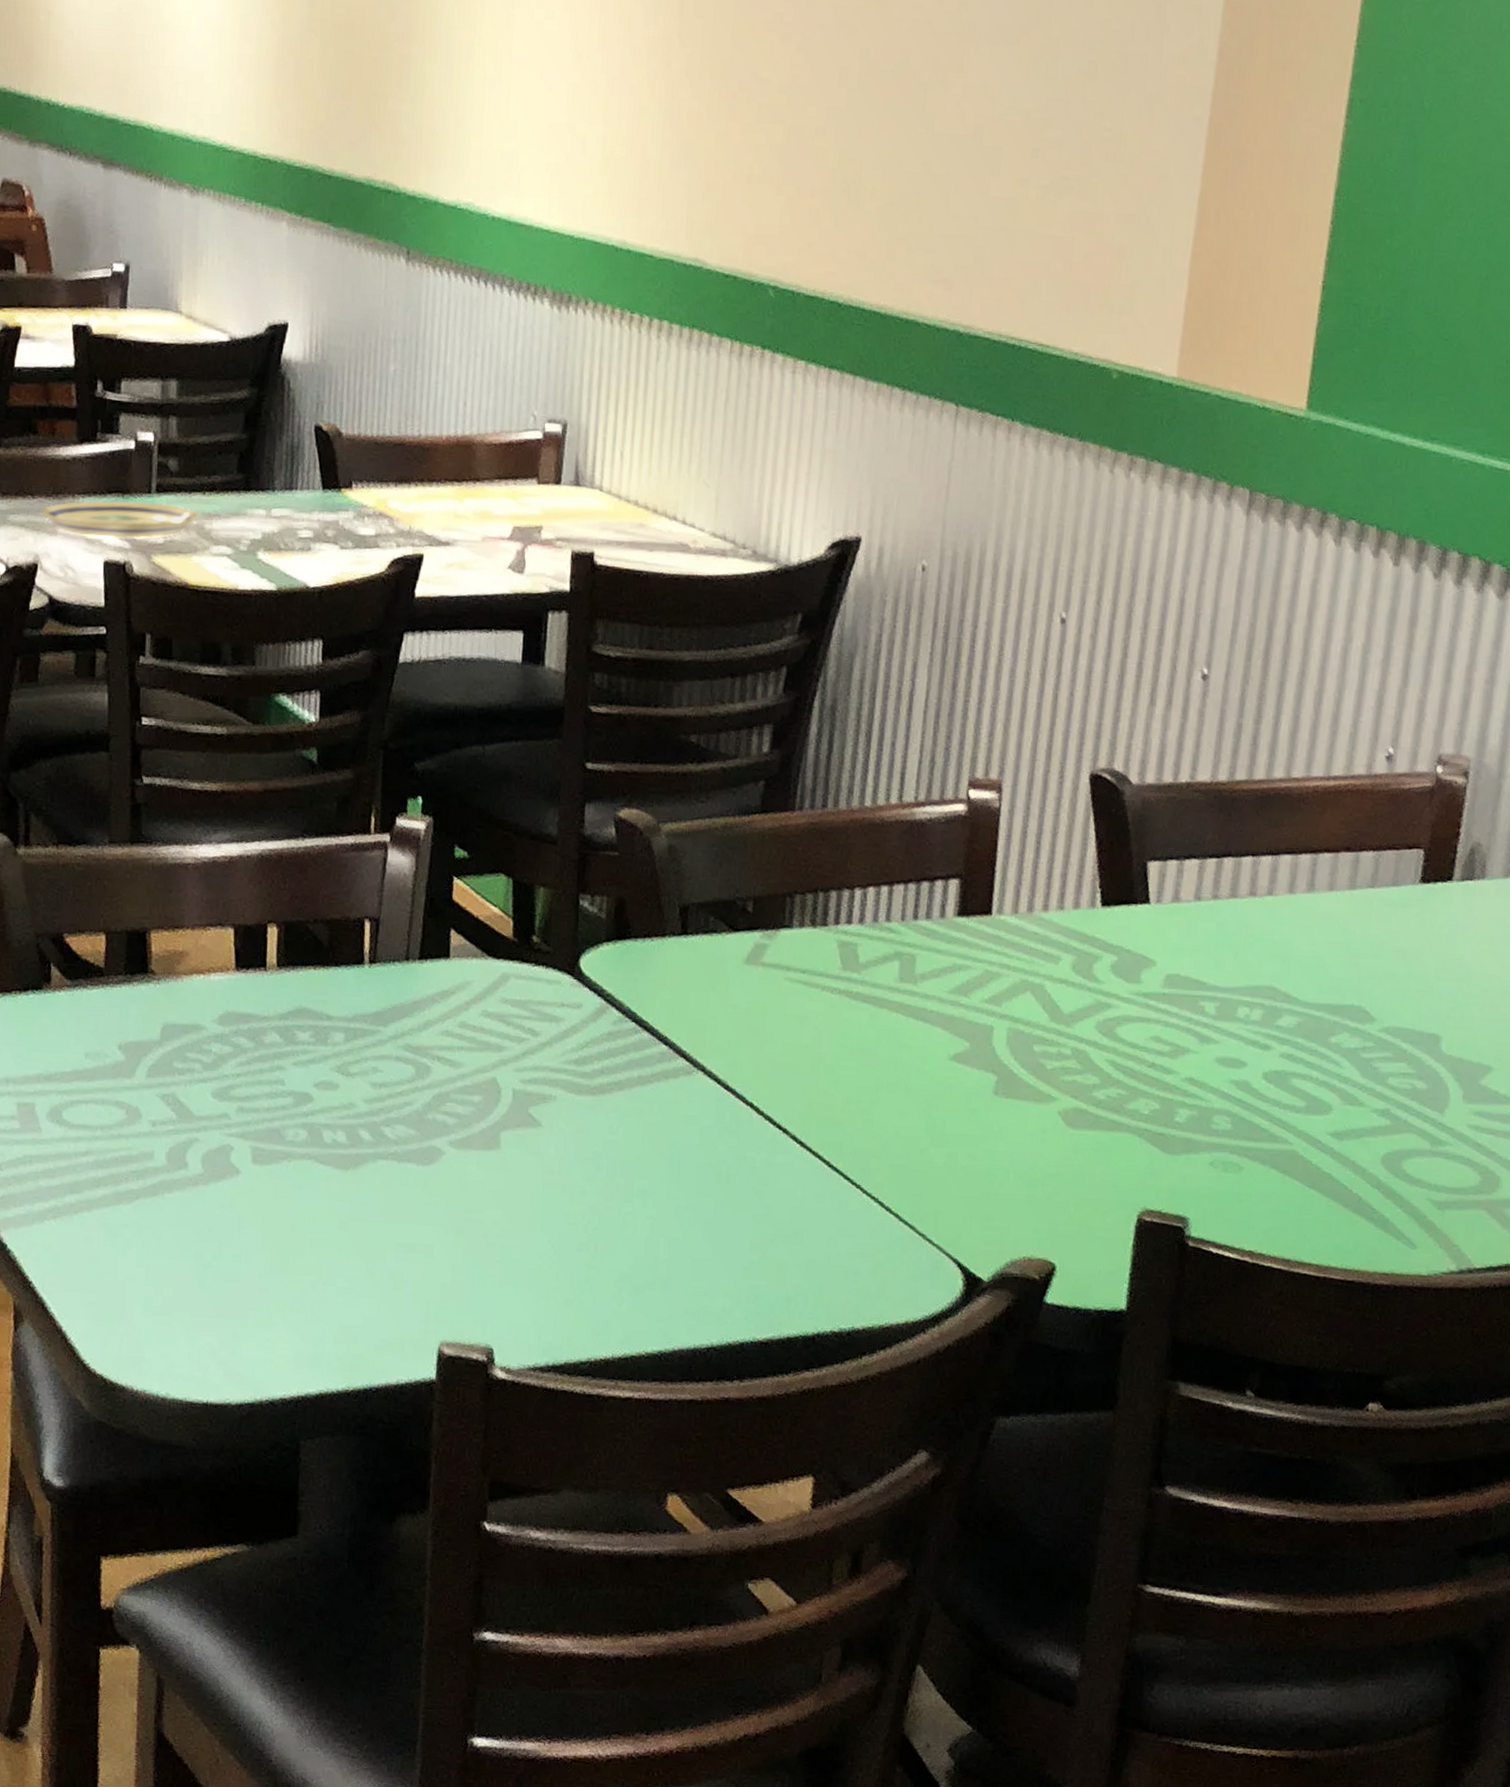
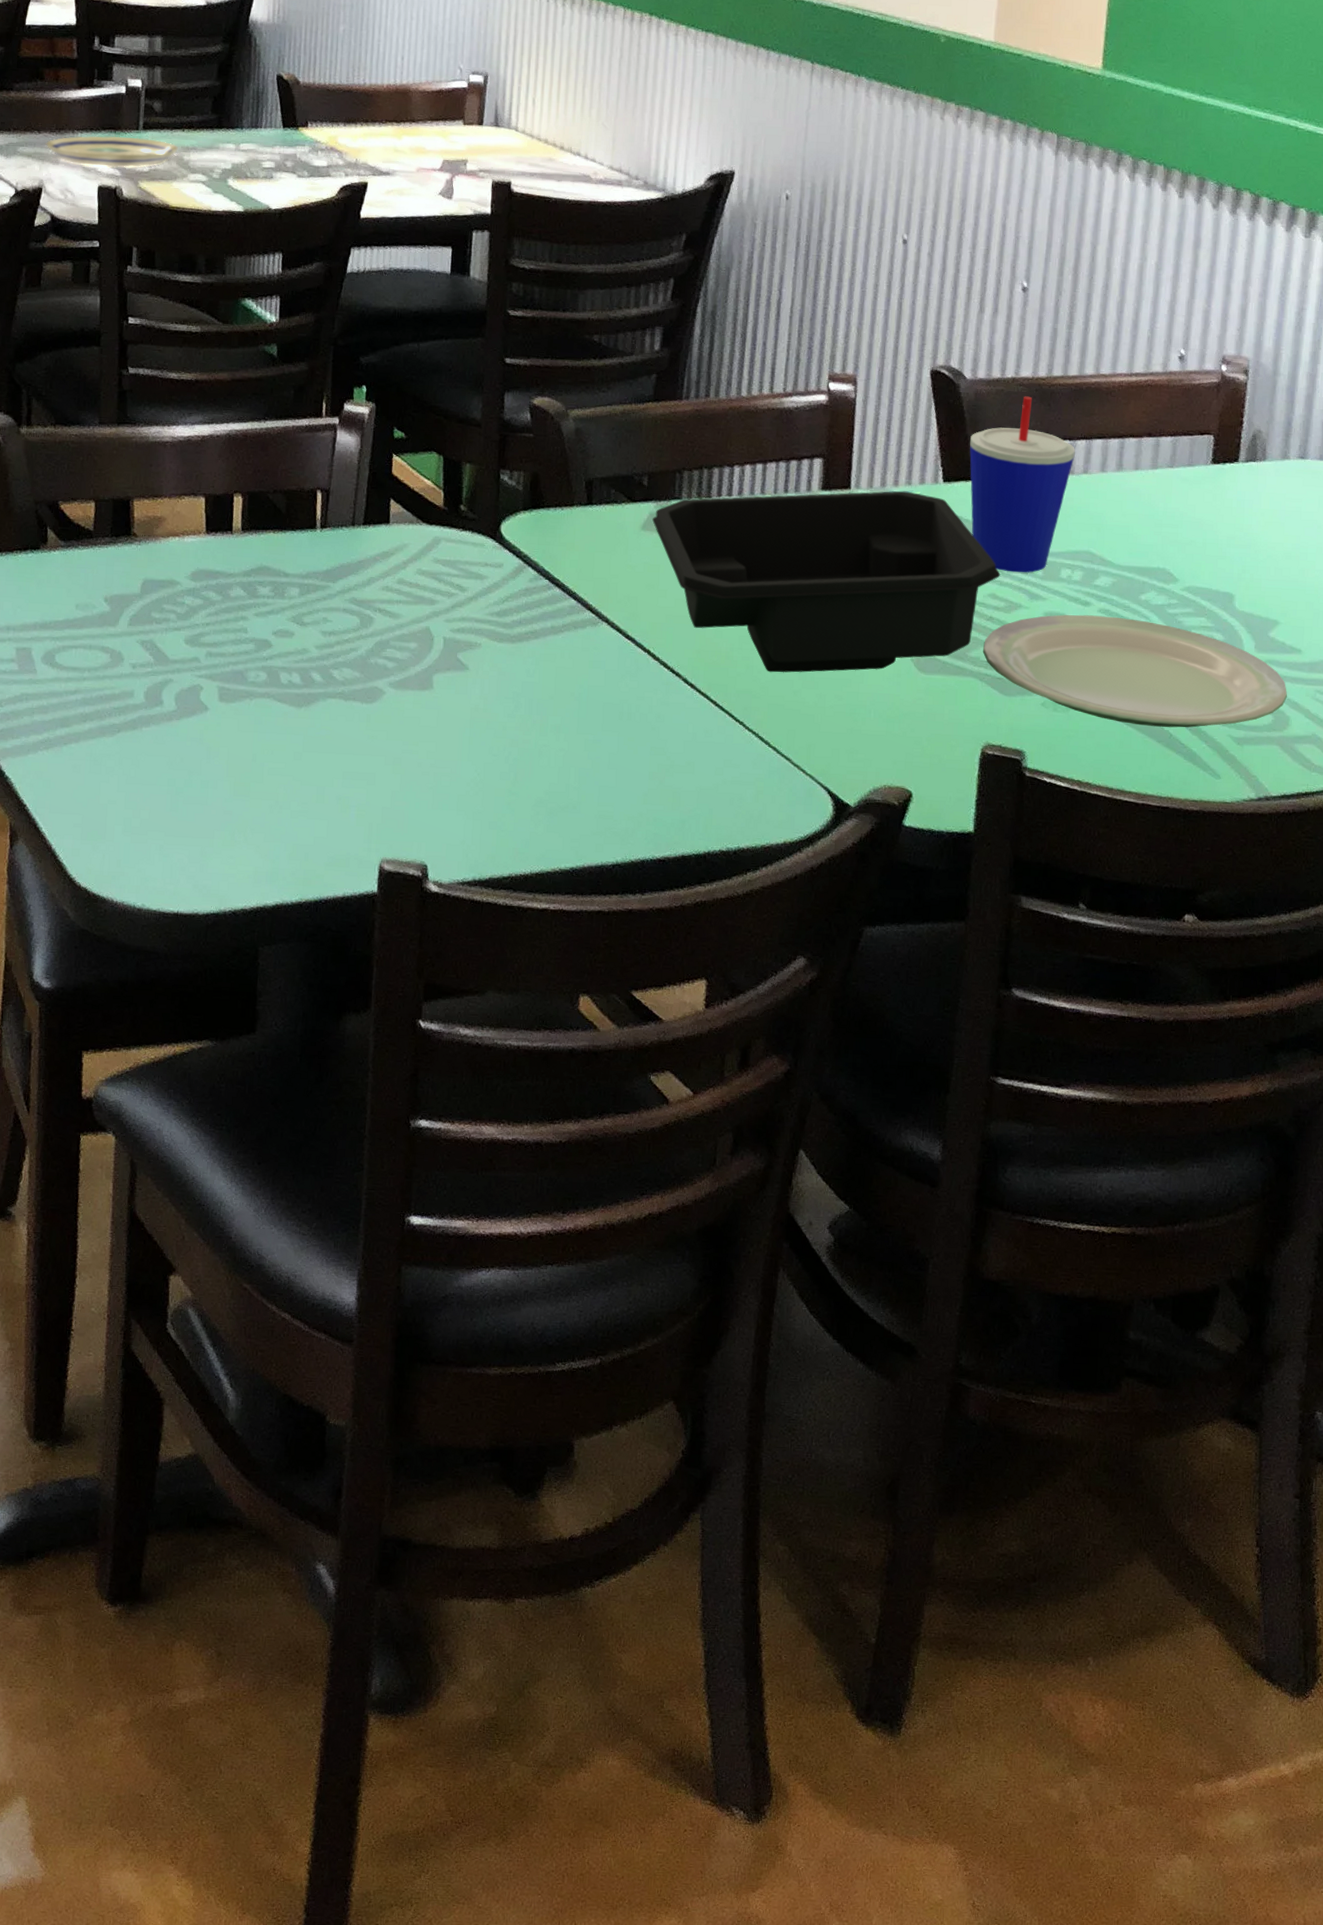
food container: none [758,916,1166,1129] -> present [652,490,1000,673]
beverage cup: none [1133,804,1259,1012] -> present [970,396,1075,573]
plate: none [1142,1060,1499,1190] -> present [982,614,1287,728]

